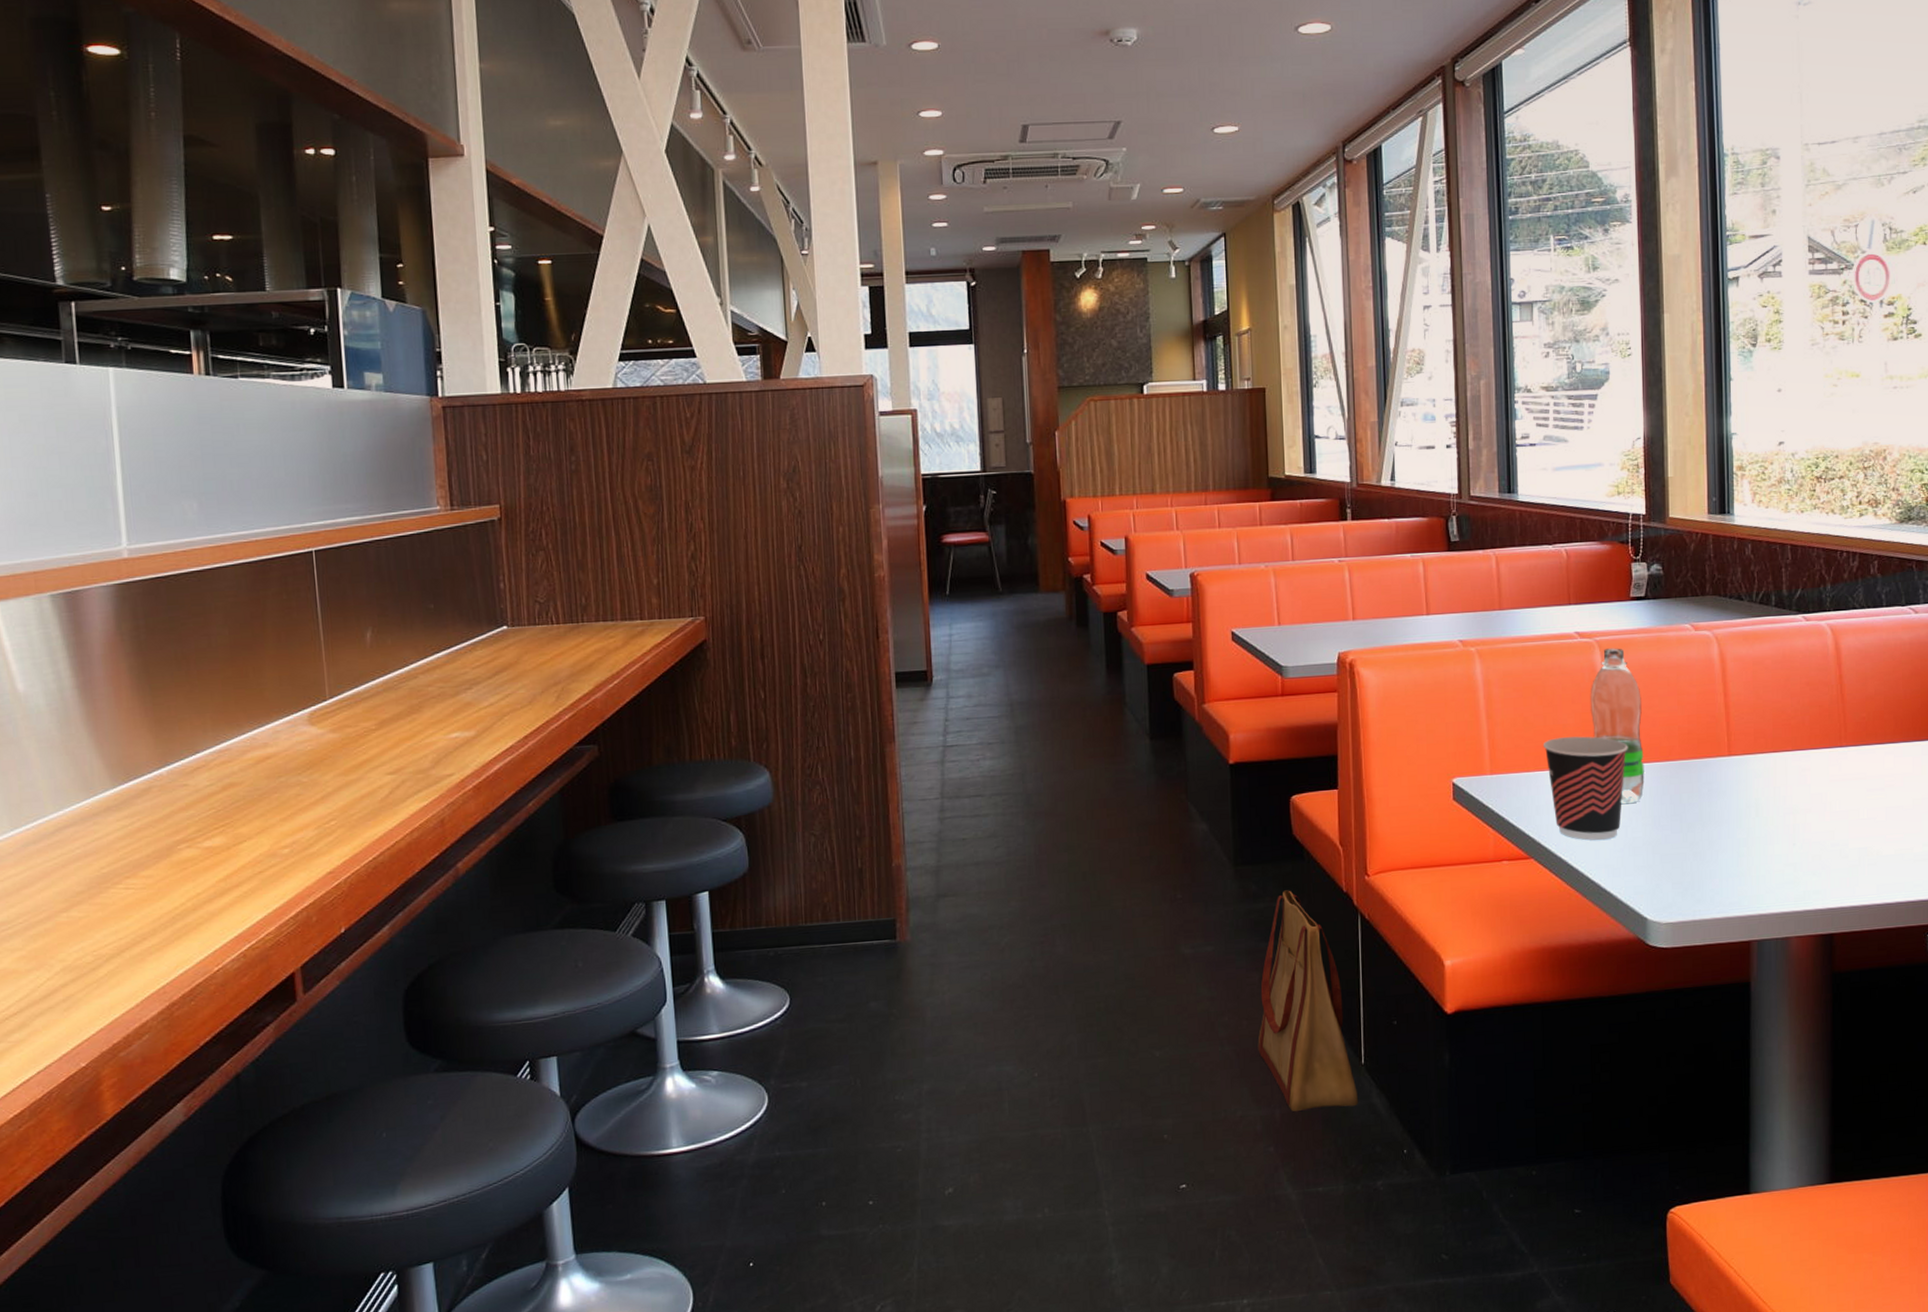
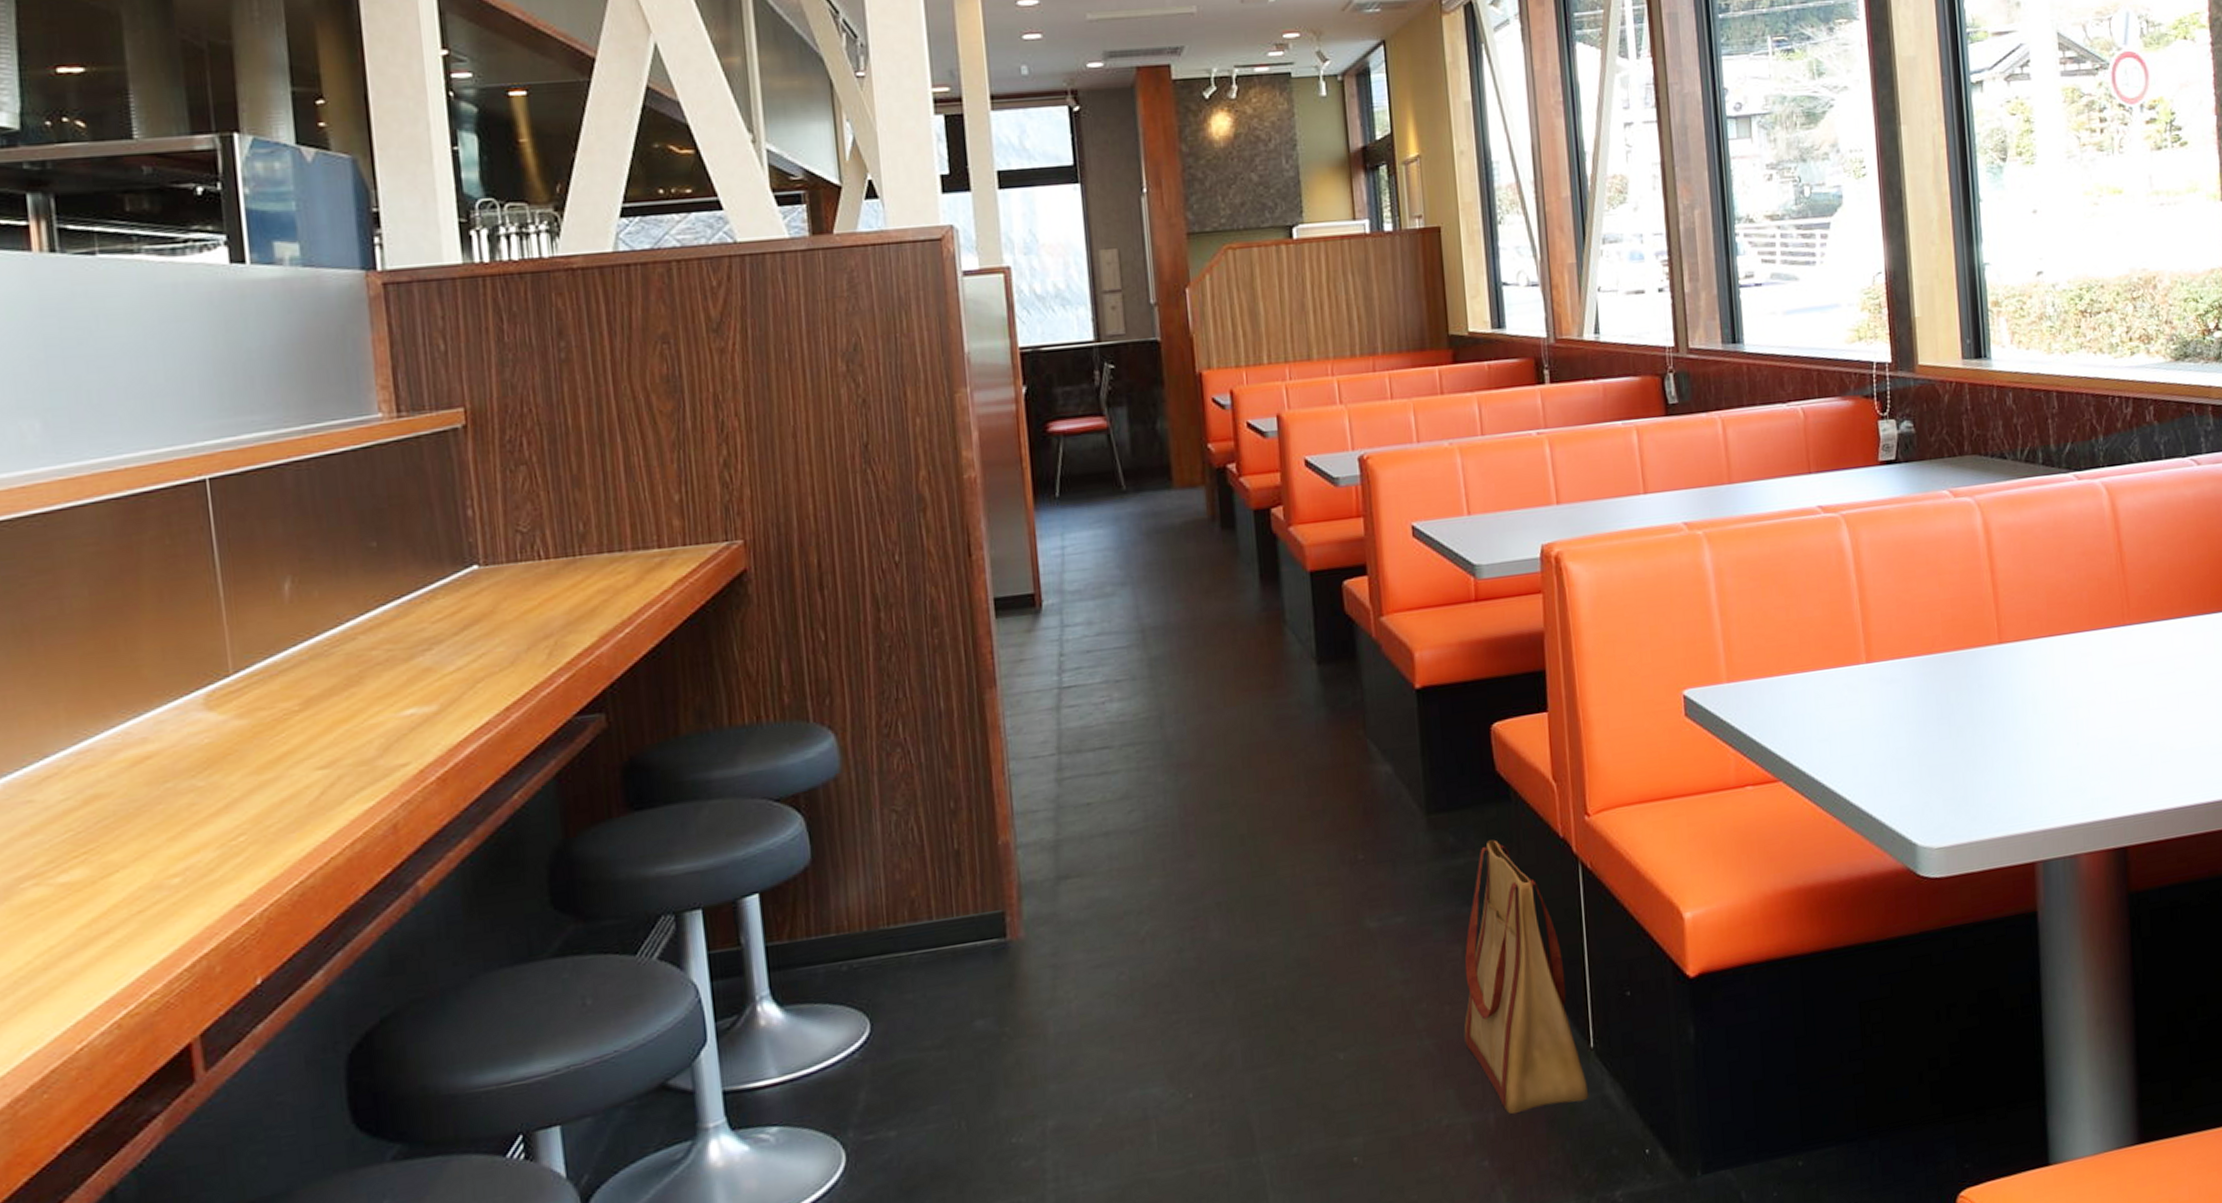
cup: present [1542,736,1628,841] -> none [1786,629,1885,756]
bottle: present [1590,648,1645,804] -> none [1838,522,1906,708]

